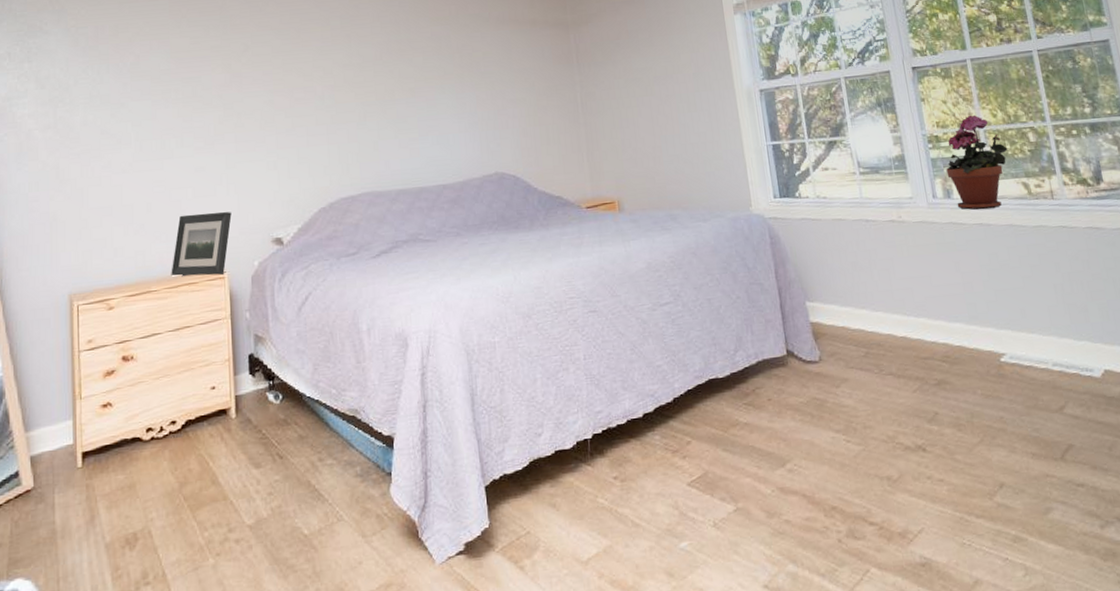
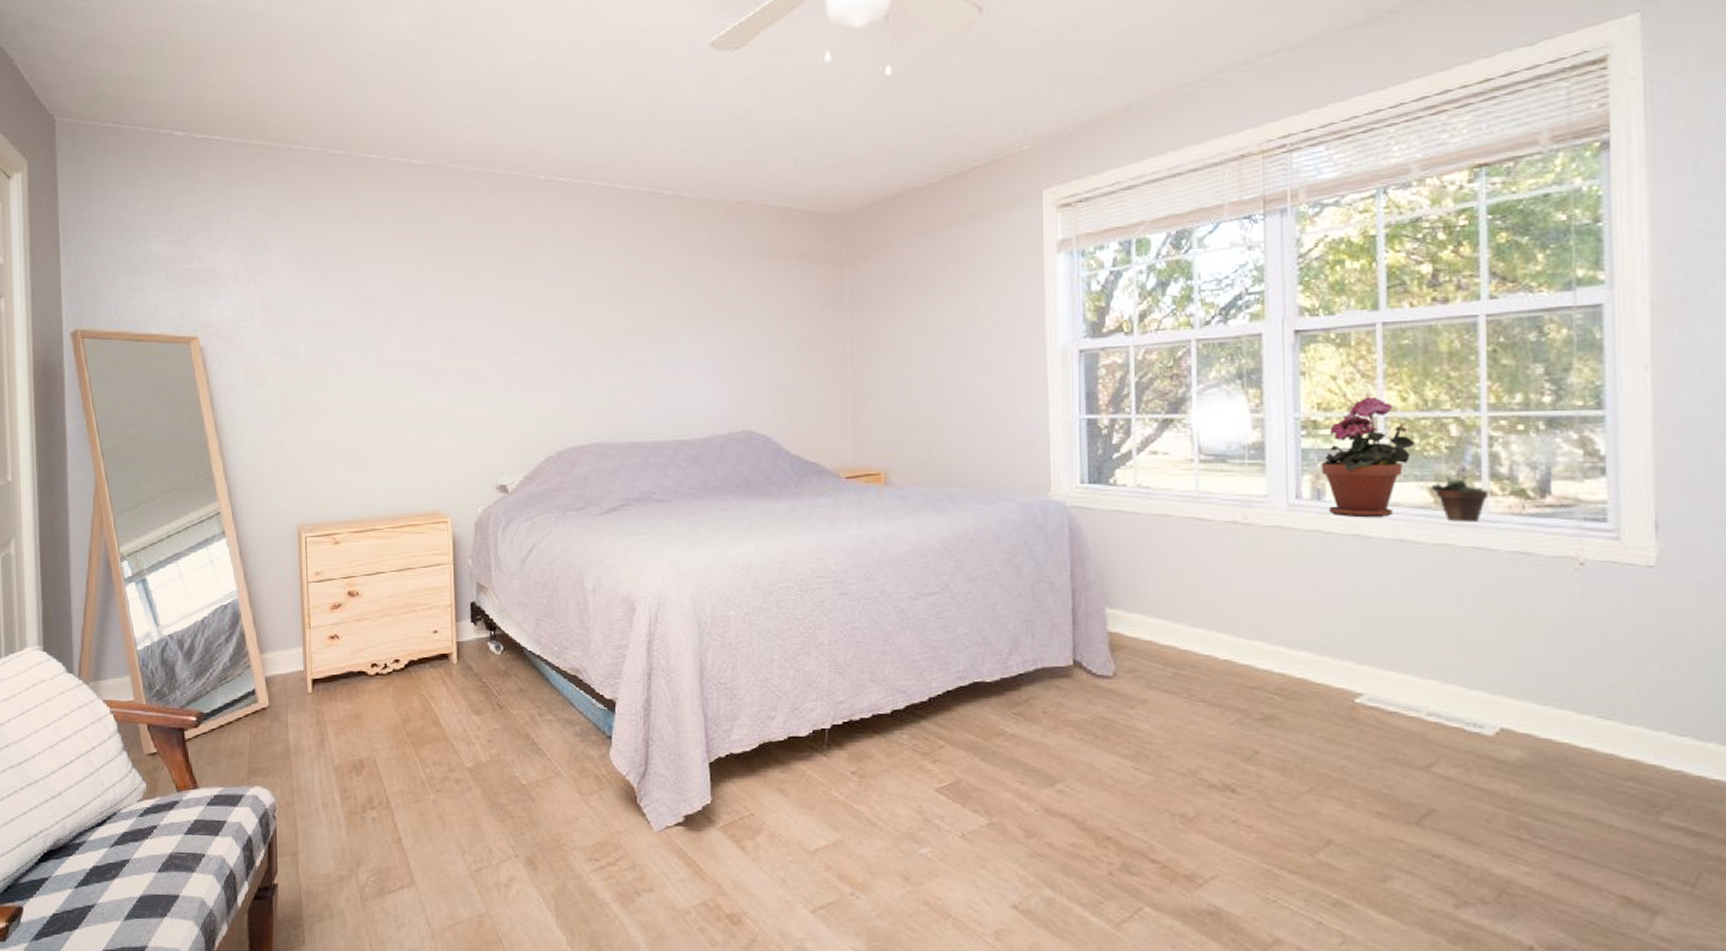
picture frame: present [171,211,232,276] -> none [394,453,456,519]
succulent plant: none [1023,163,1064,208] -> present [1430,465,1489,522]

